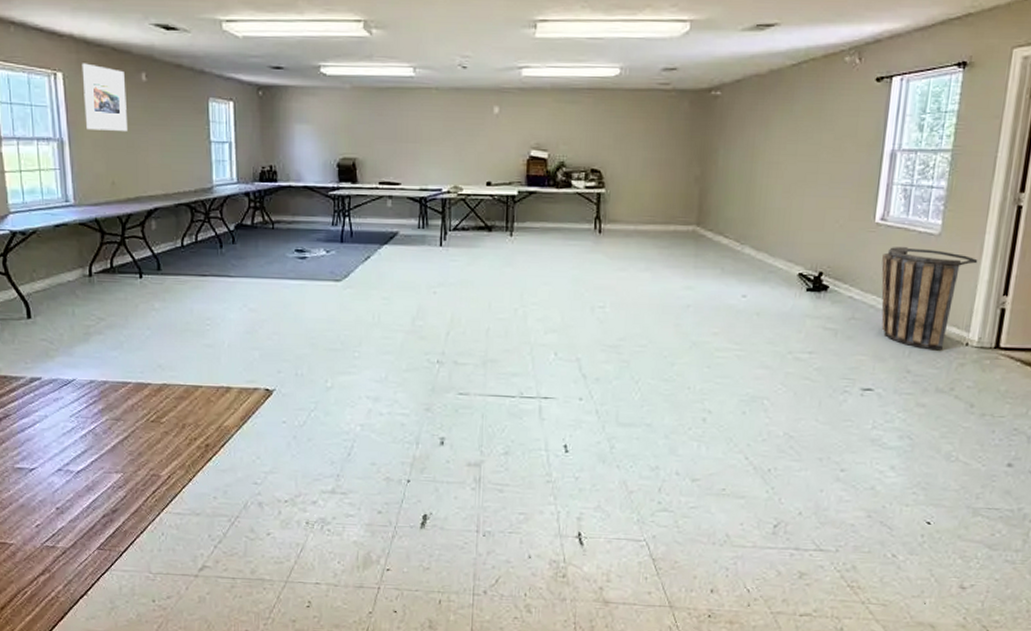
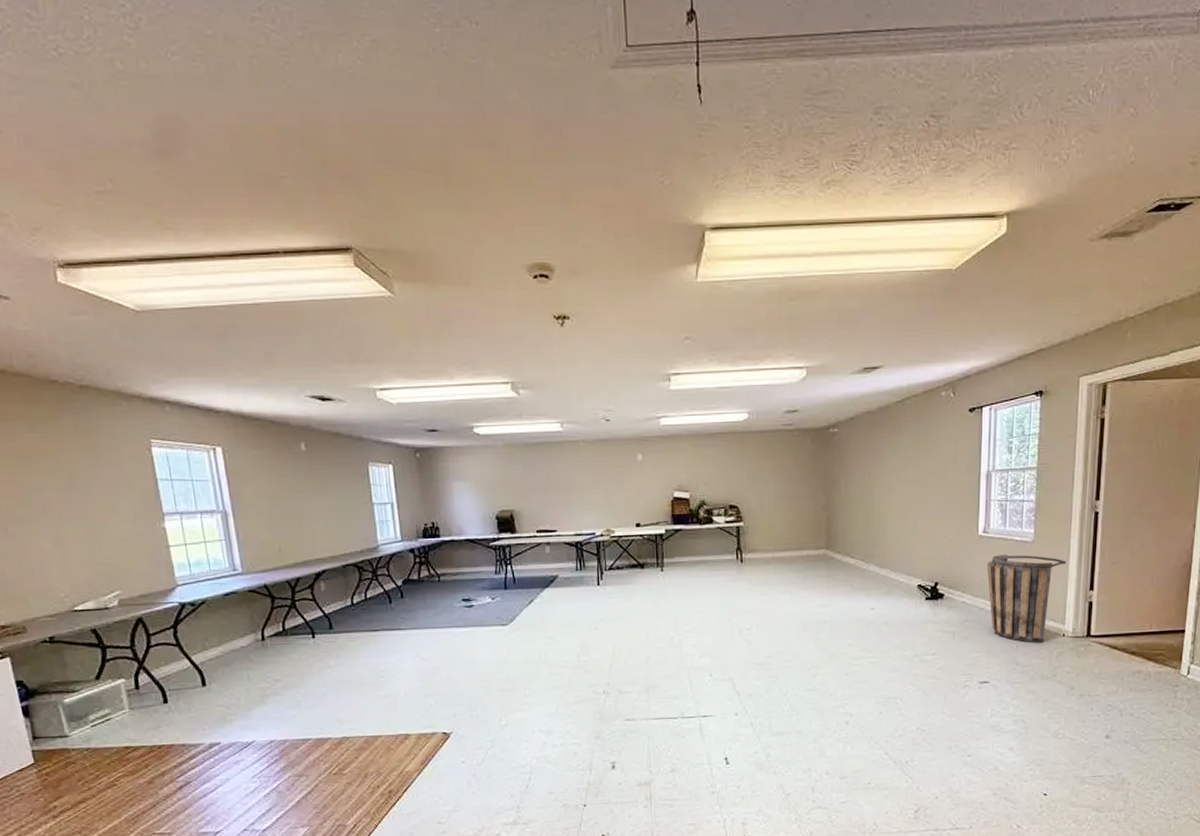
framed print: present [81,63,127,131] -> none [240,437,290,500]

